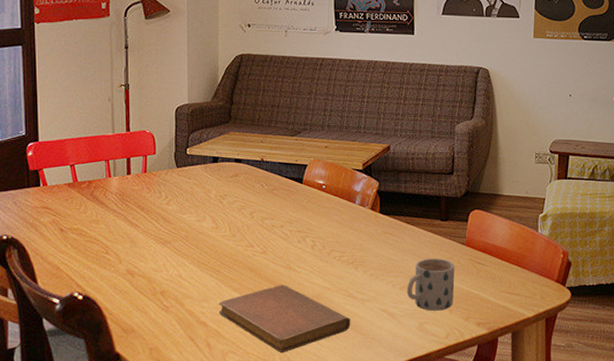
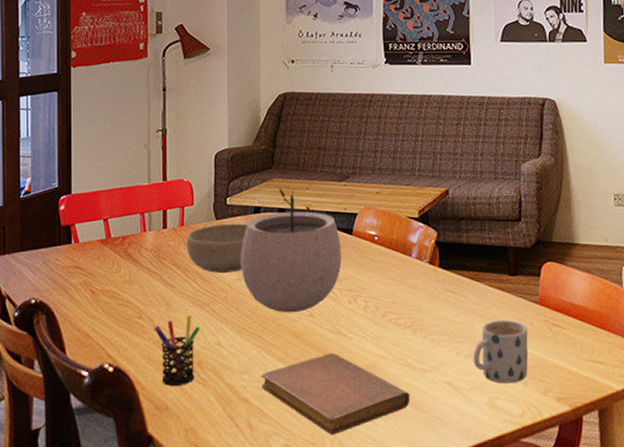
pen holder: none [121,251,163,312] -> present [155,315,200,386]
bowl: none [149,171,206,215] -> present [186,223,248,273]
plant pot: none [200,140,292,250] -> present [240,187,342,313]

